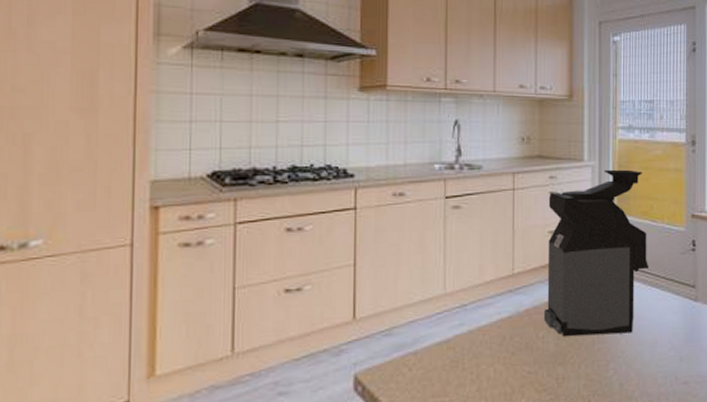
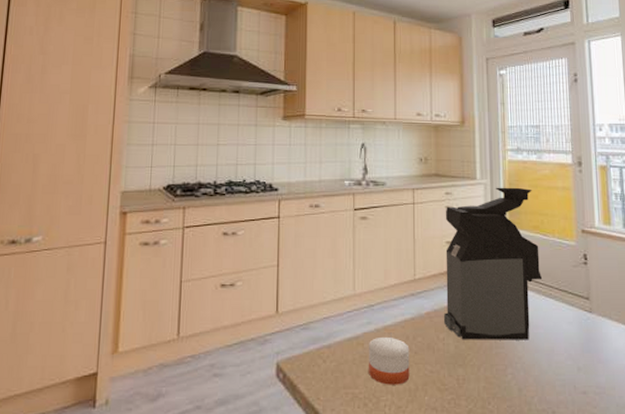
candle: none [461,333,506,390] -> present [369,332,410,385]

